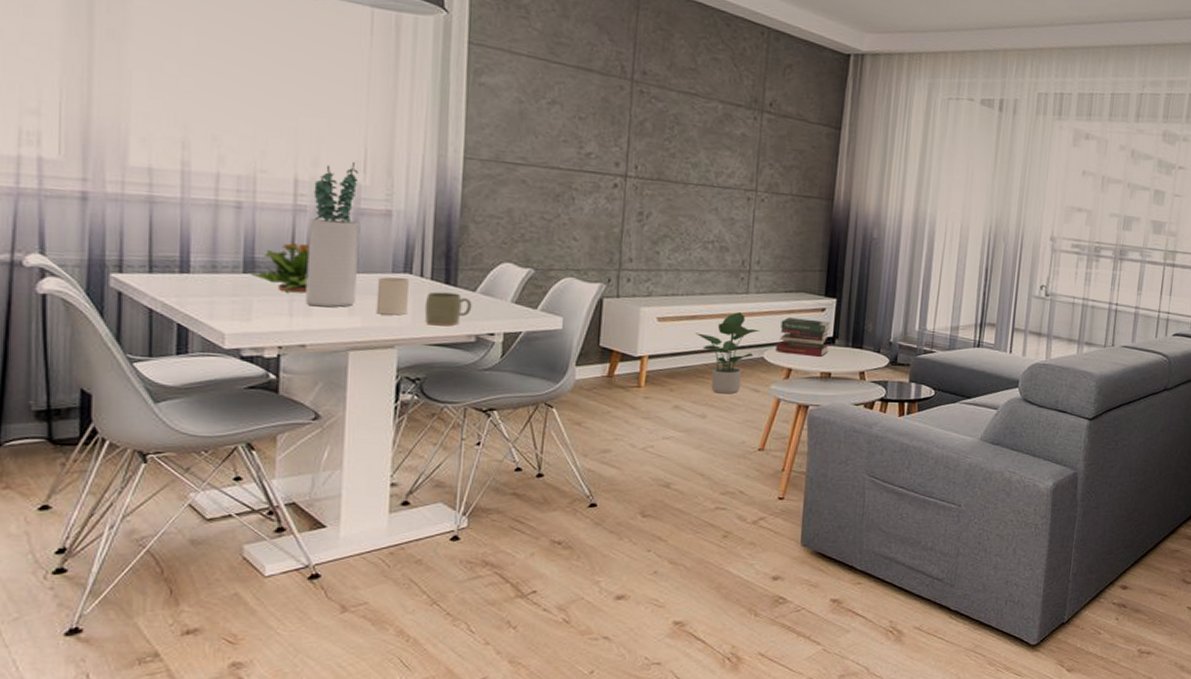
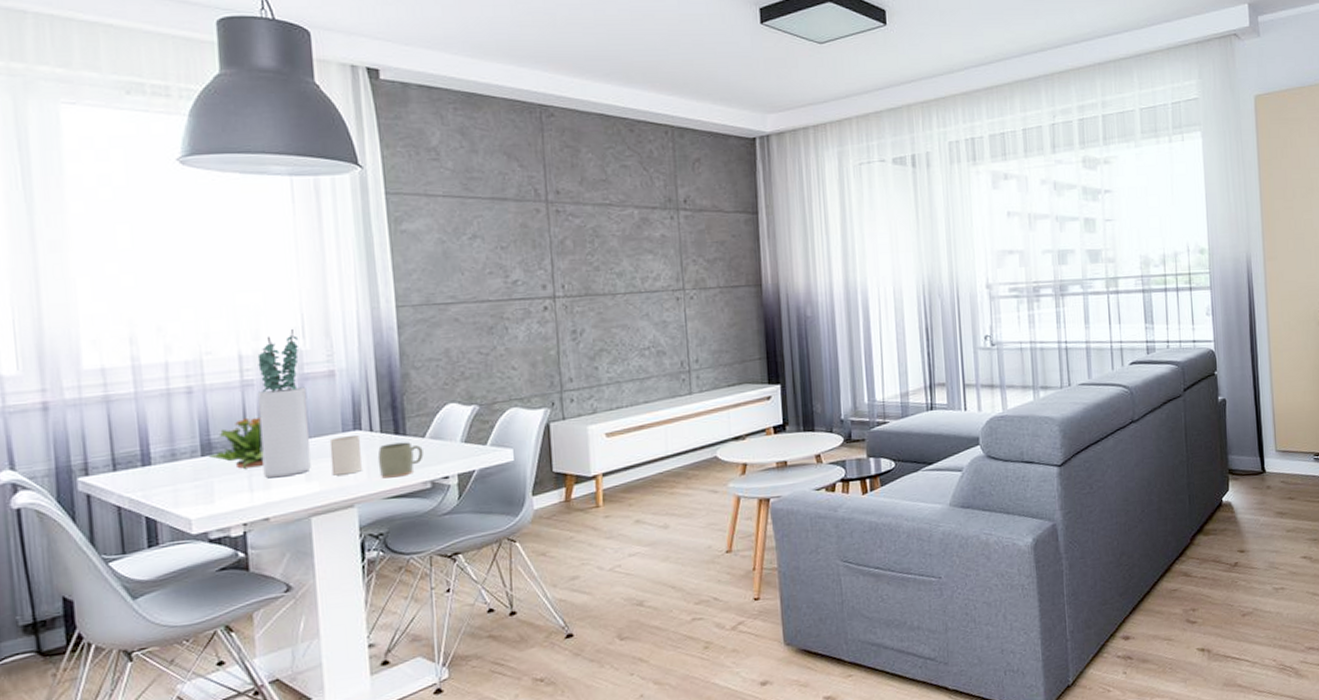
potted plant: present [696,312,760,394] -> none [646,414,709,501]
books: present [776,317,830,357] -> none [727,409,781,449]

